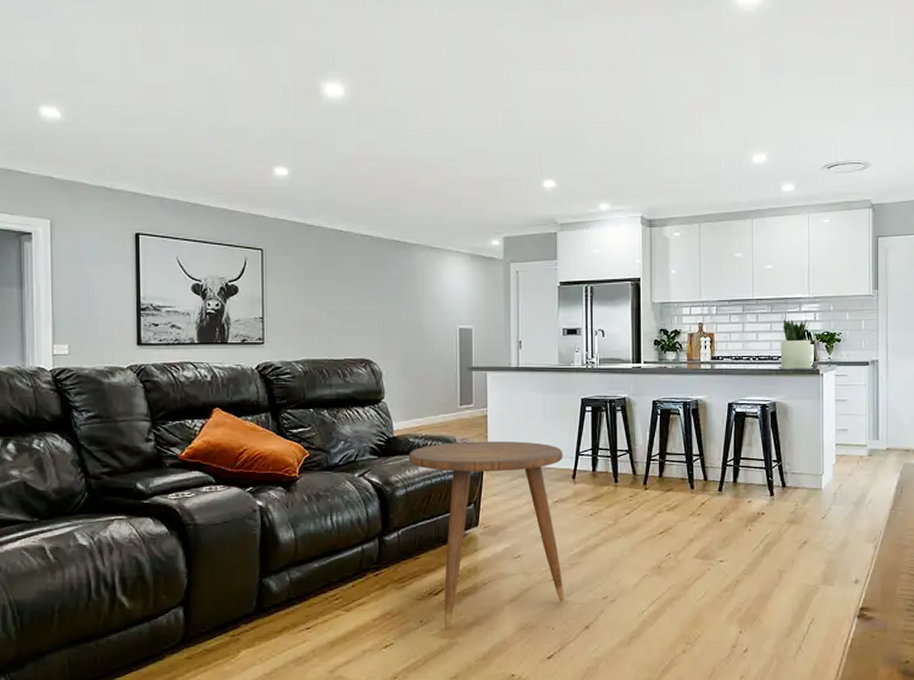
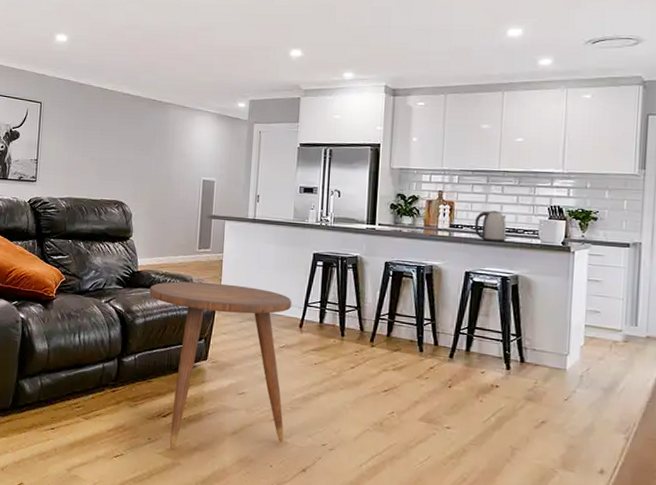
kettle: none [734,340,762,371] -> present [475,211,507,243]
planter: present [778,318,814,370] -> none [523,192,564,247]

